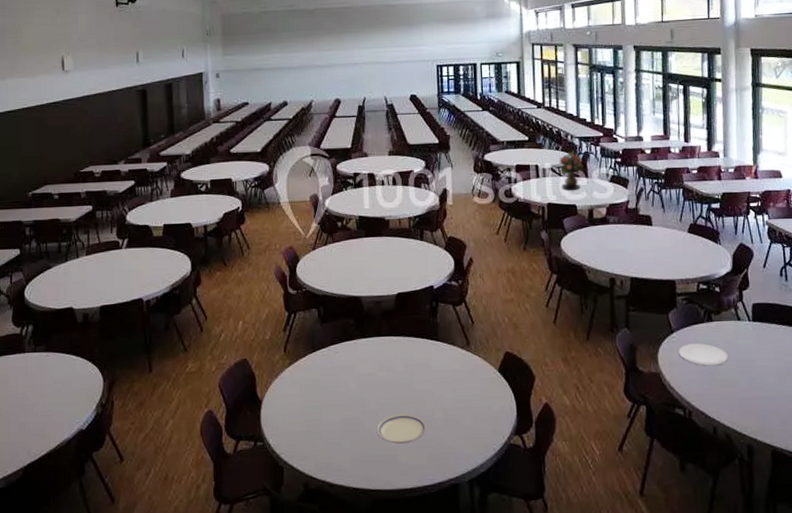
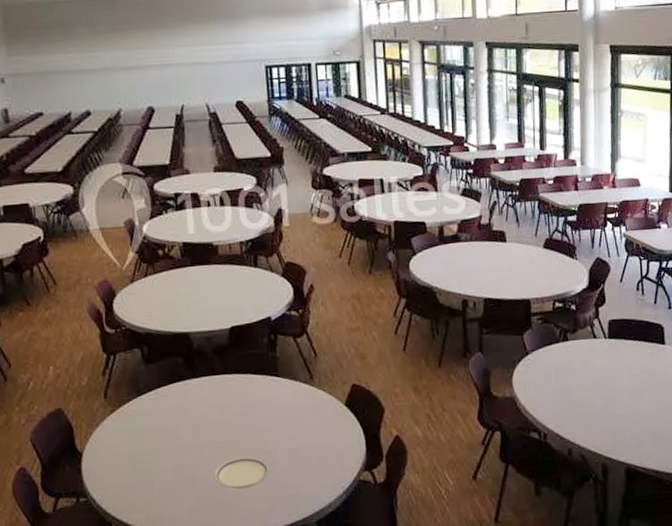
bouquet: present [559,151,583,190] -> none [406,162,432,206]
plate: present [678,342,729,366] -> none [533,363,585,387]

